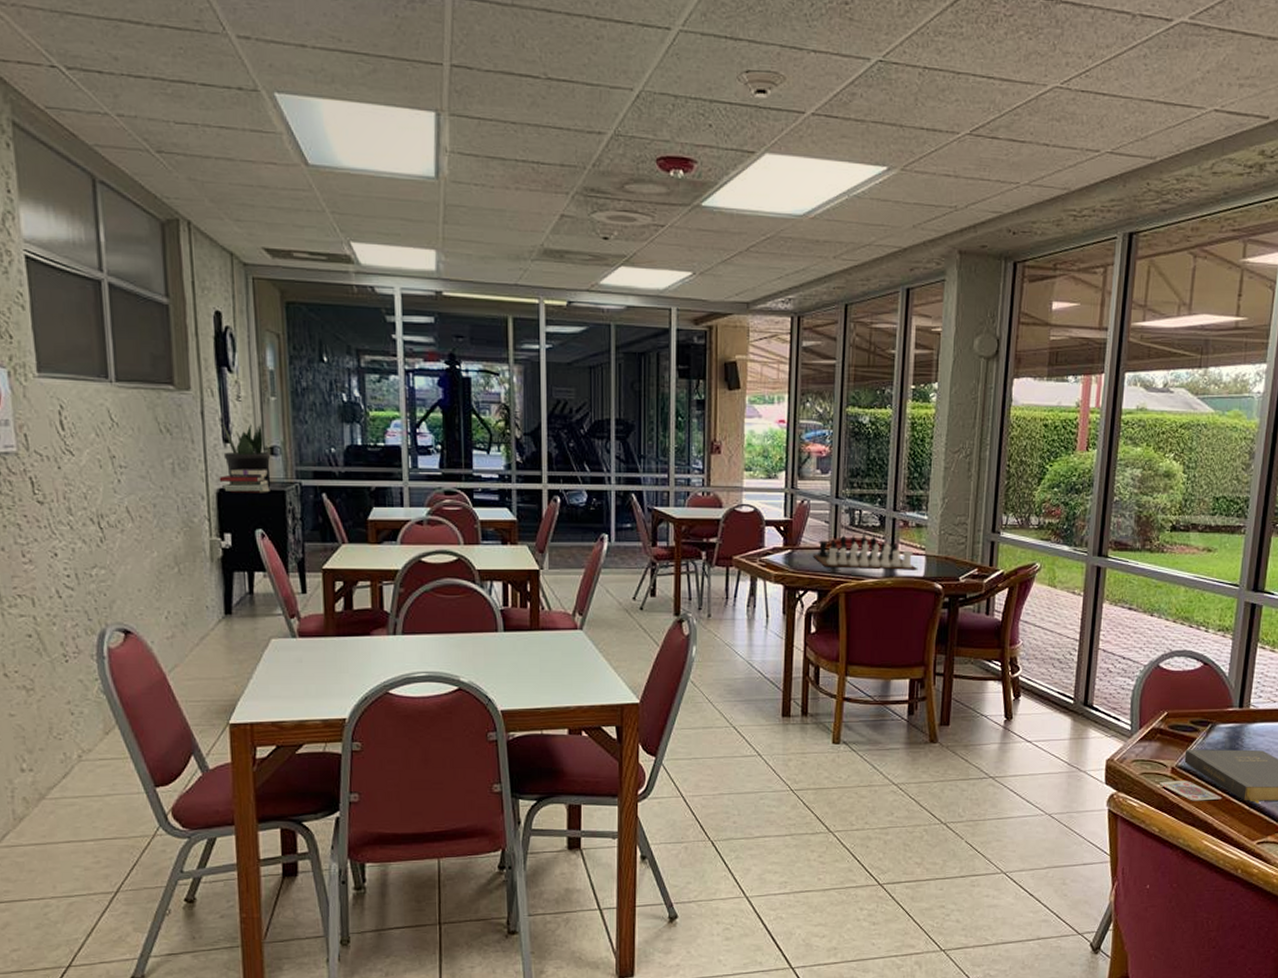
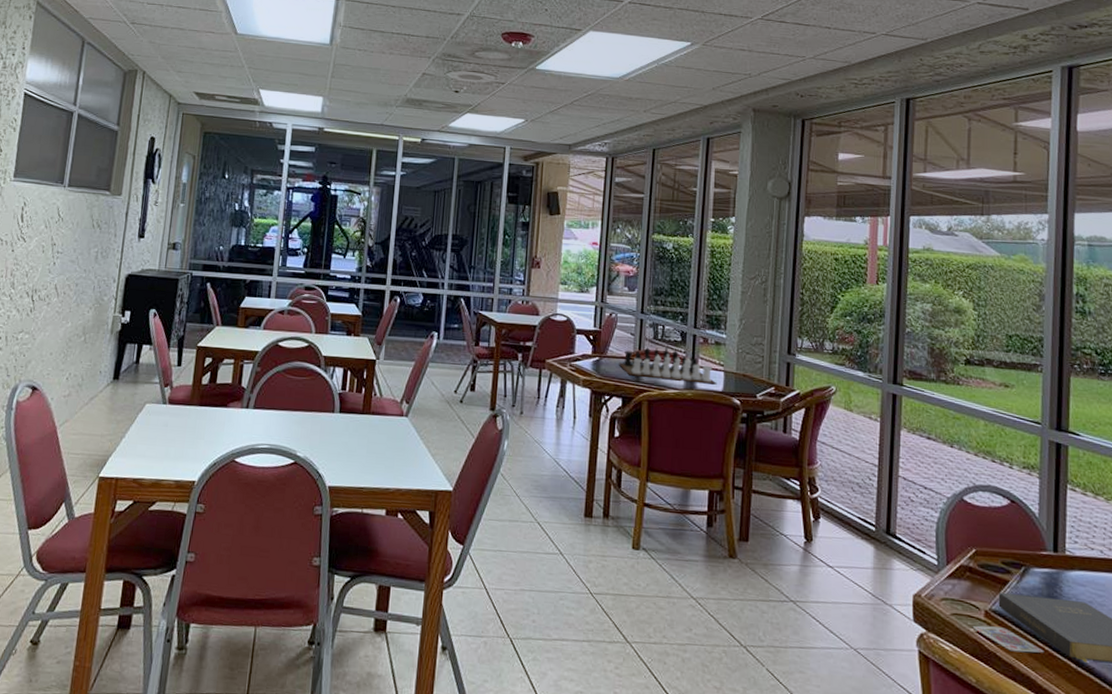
books: present [219,468,270,493] -> none [129,259,168,280]
planter: present [221,423,271,488] -> none [136,222,173,276]

